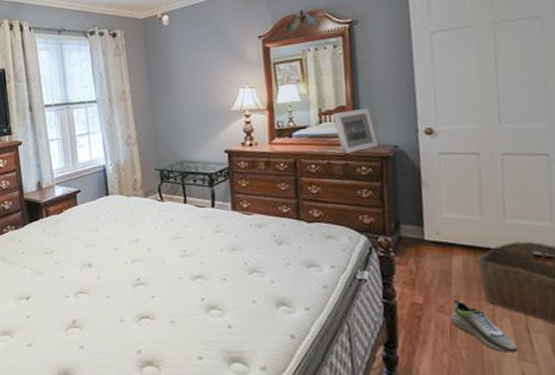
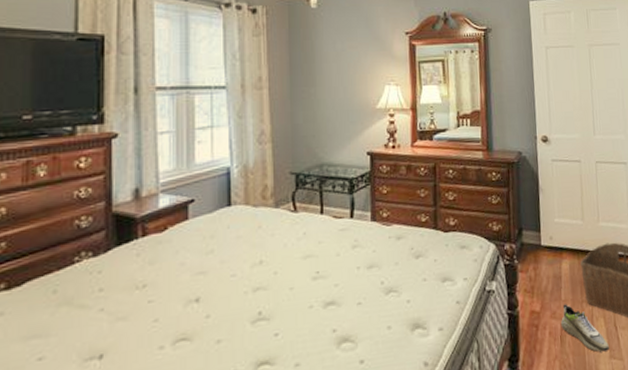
picture frame: present [333,107,379,154] -> none [469,113,507,159]

